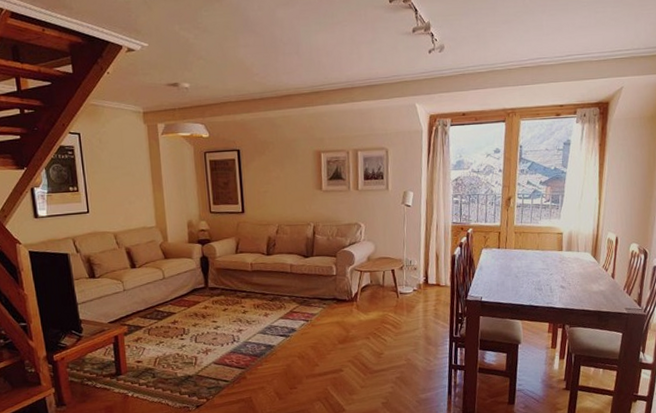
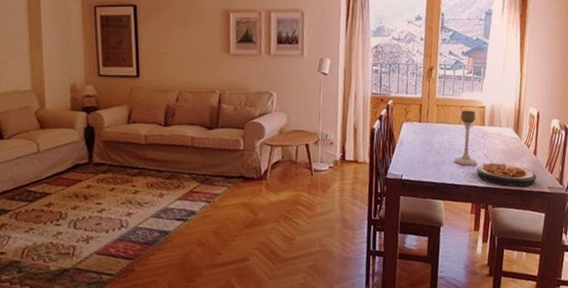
candle holder: none [532,236,555,288] -> present [454,110,478,166]
plate: none [553,285,615,308] -> present [476,162,537,187]

